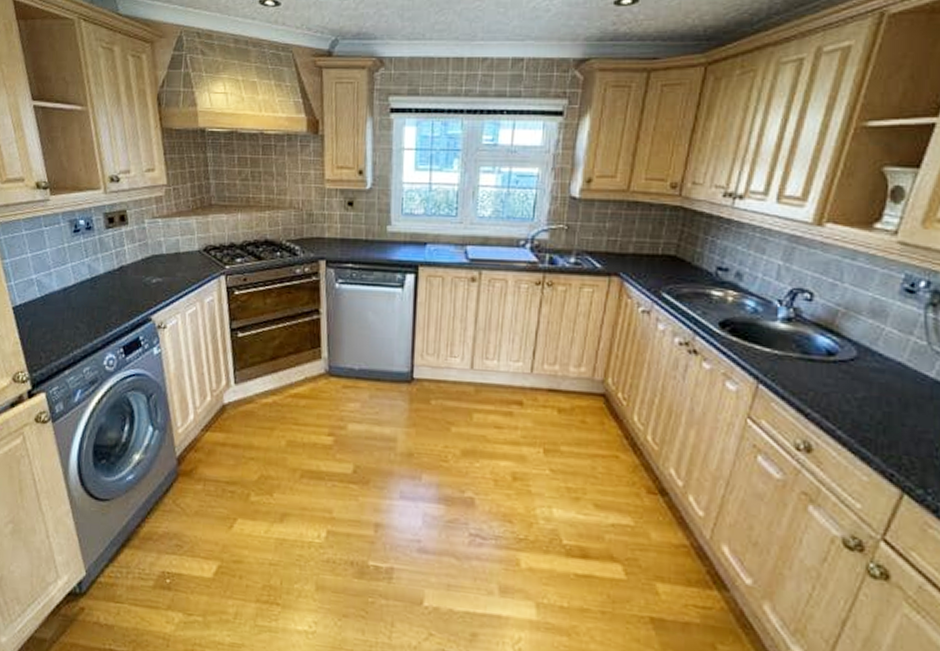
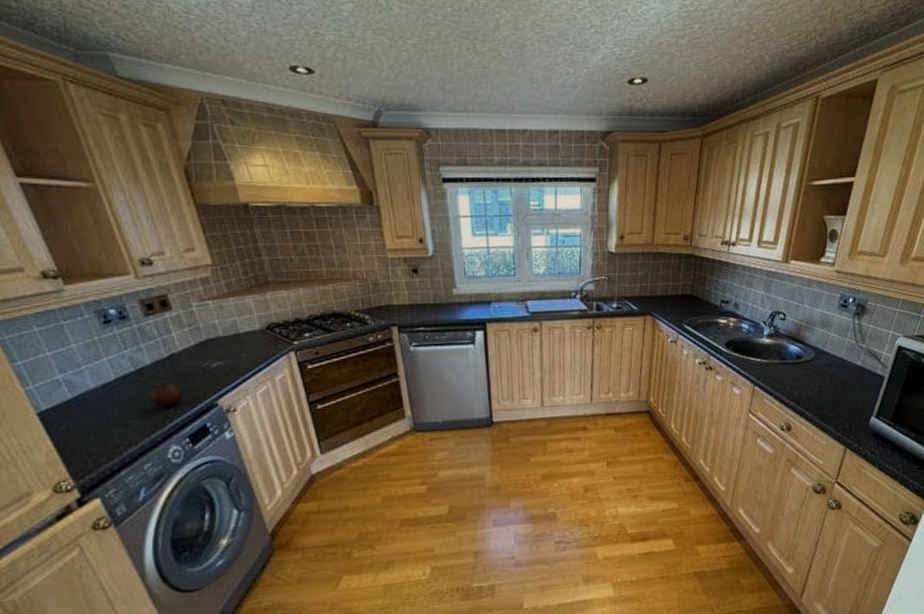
fruit: none [98,288,126,317] -> present [148,379,184,408]

